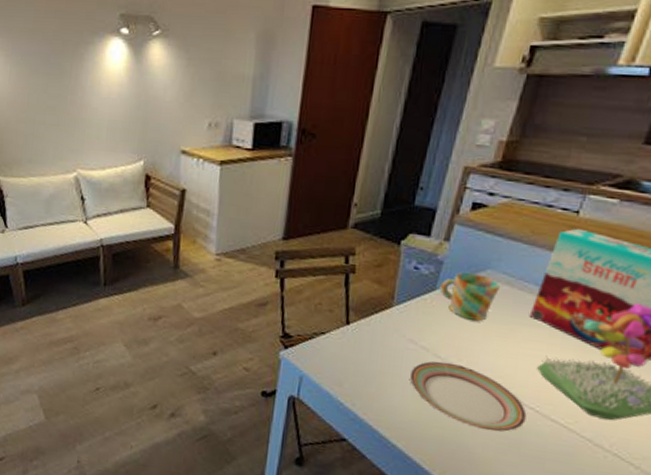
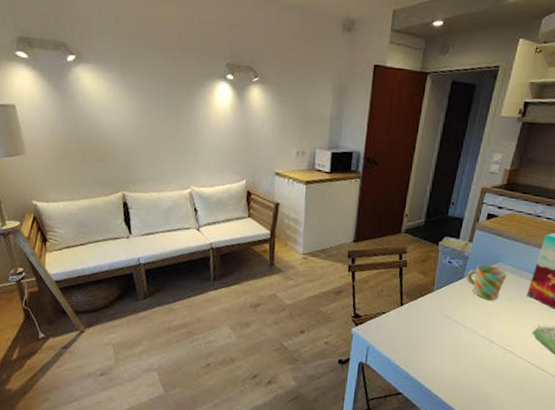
plate: present [409,361,527,432] -> none [446,331,526,381]

